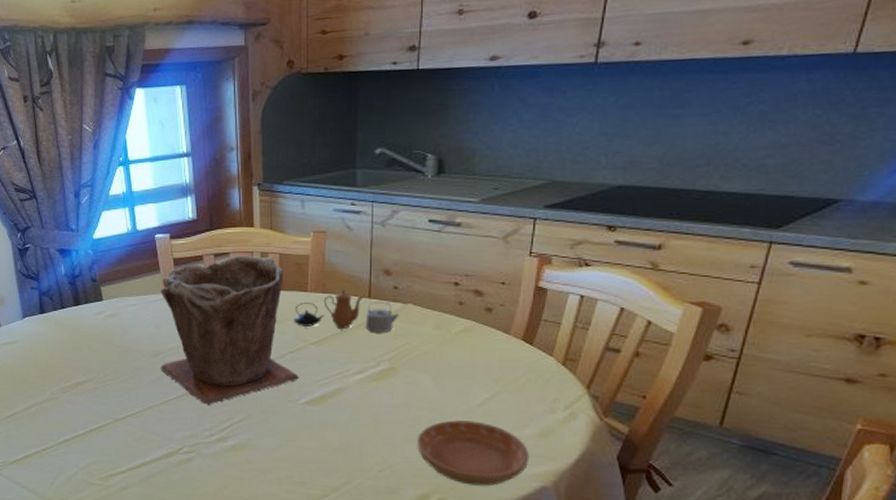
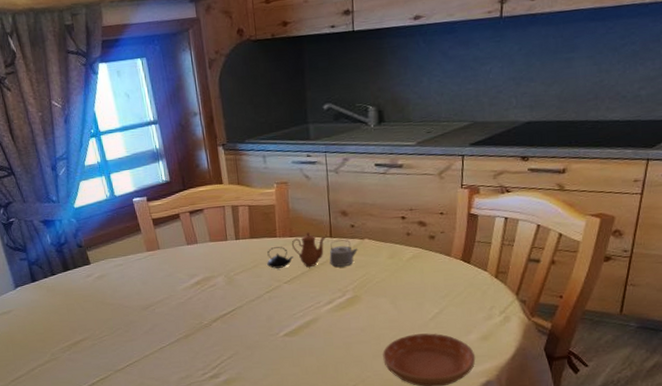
plant pot: present [160,256,299,405] -> none [143,210,277,347]

